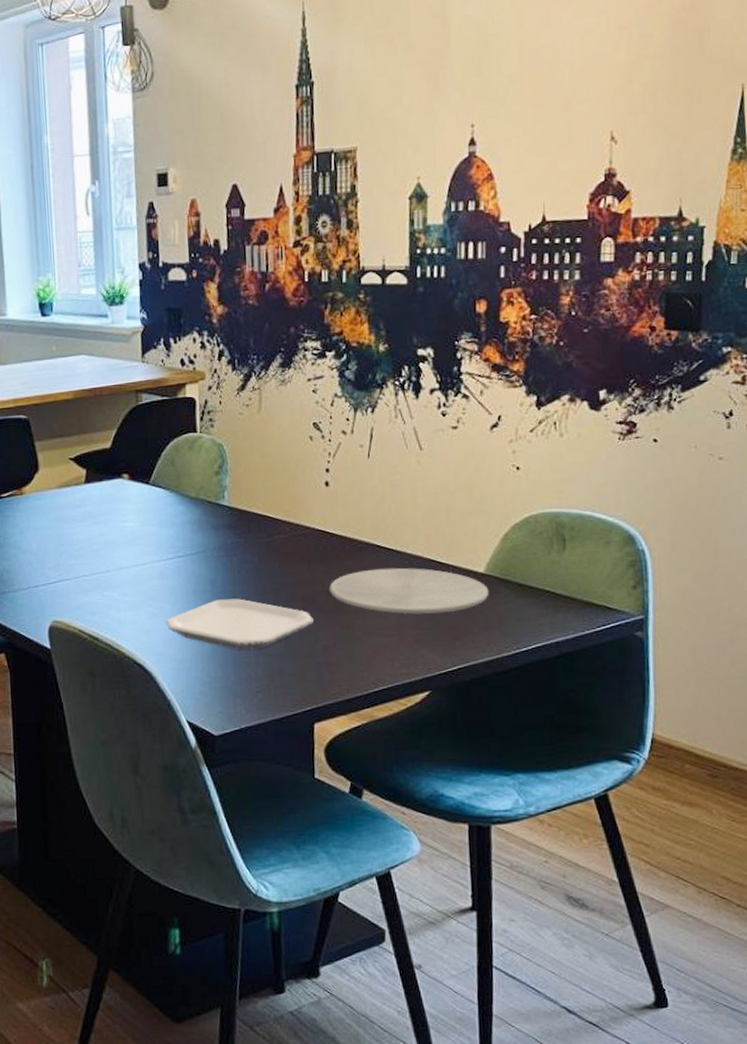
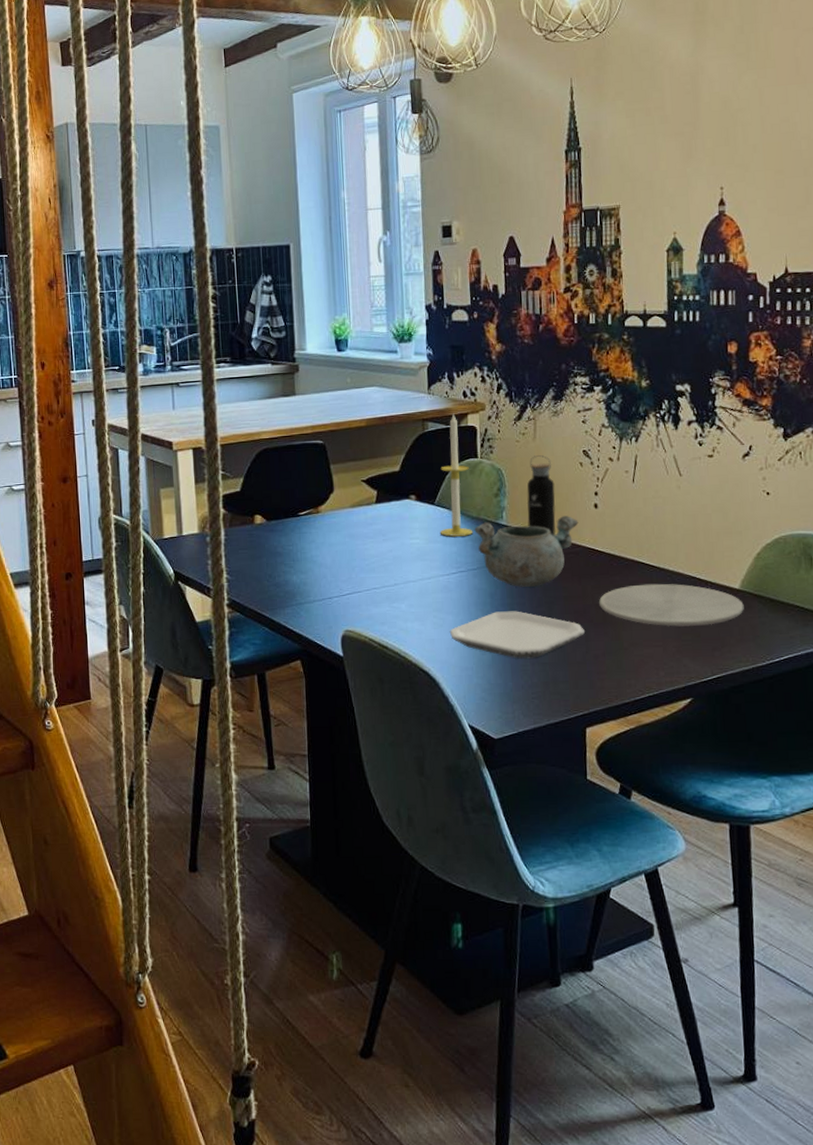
candle: none [155,383,192,519] -> present [439,413,473,537]
decorative bowl: none [193,495,308,573] -> present [474,516,579,587]
water bottle: none [250,429,283,516] -> present [526,455,556,535]

